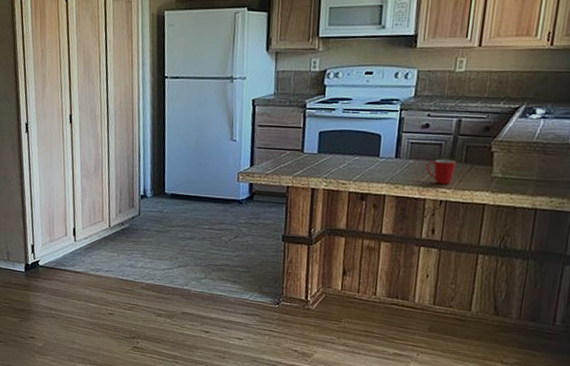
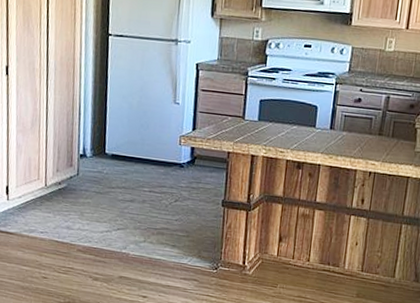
mug: present [426,159,456,185] -> none [357,132,384,158]

